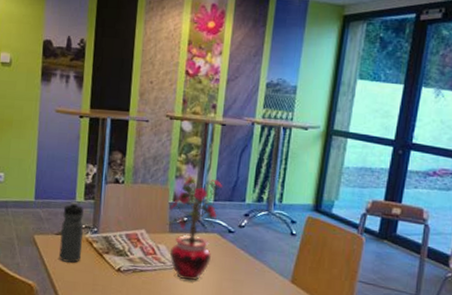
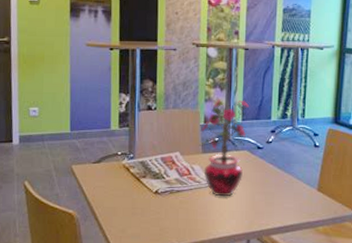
water bottle: present [59,202,84,263] -> none [97,131,121,189]

